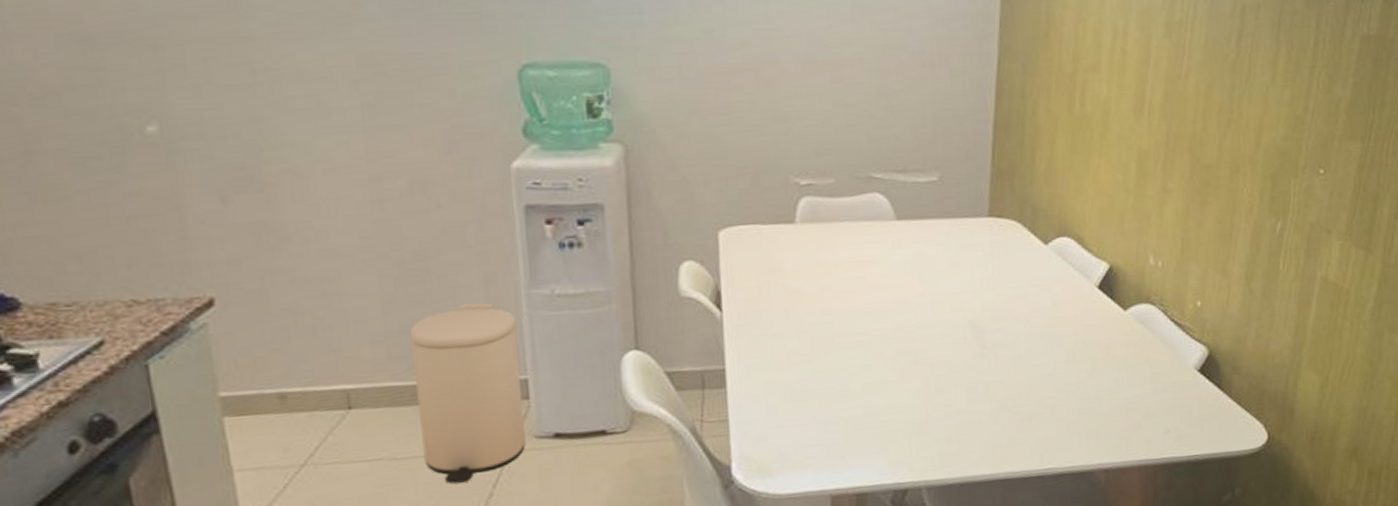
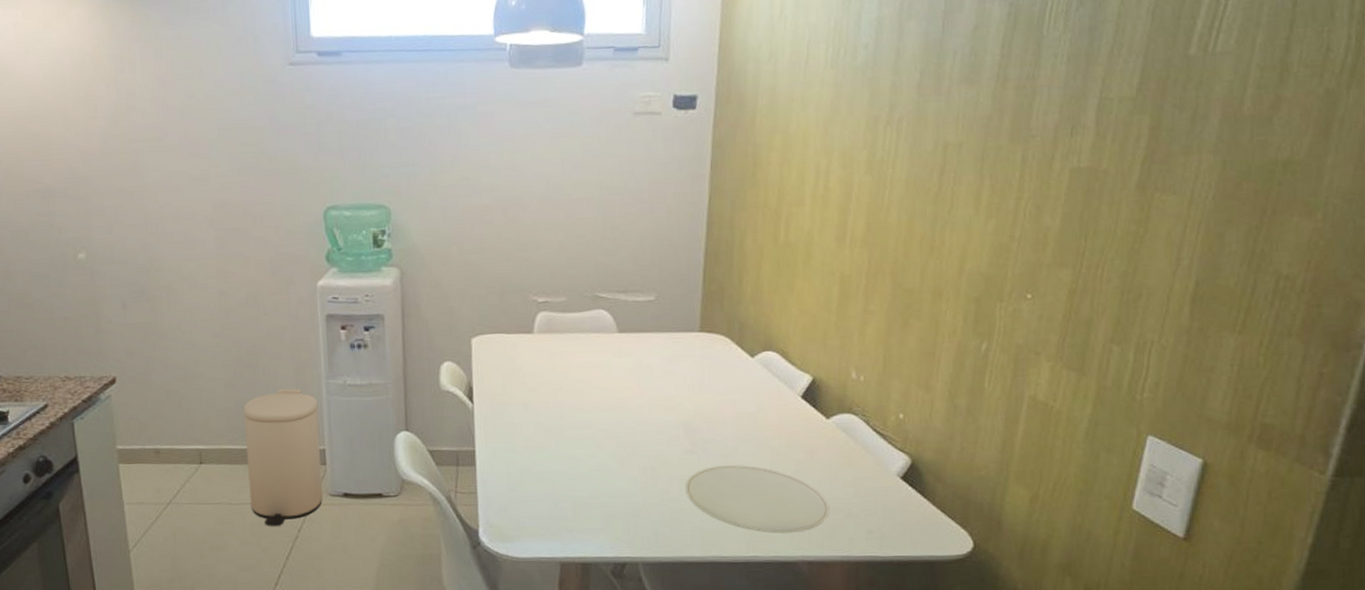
plate: none [973,366,1127,441] -> present [685,465,830,533]

